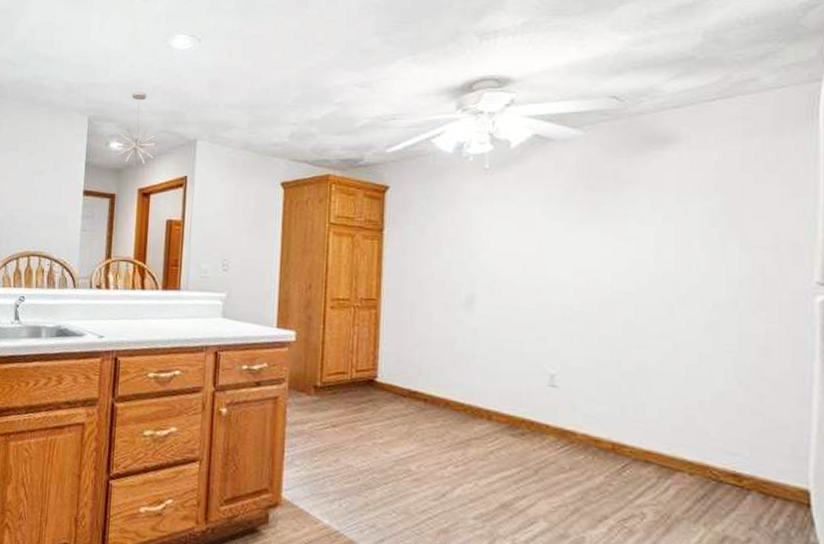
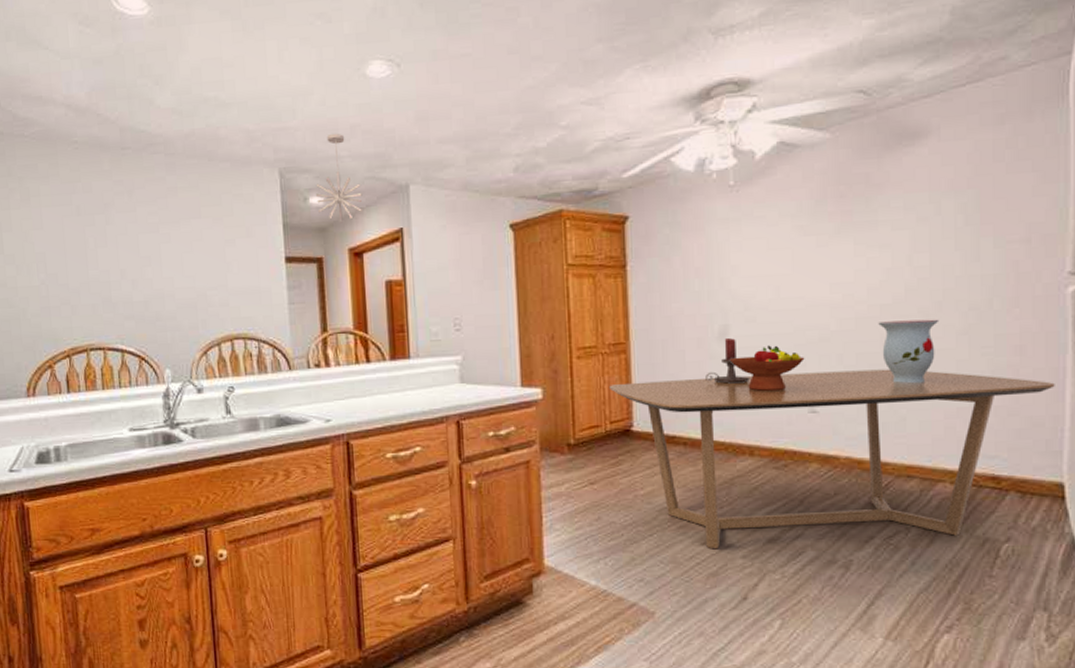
dining table: none [357,336,801,529] -> present [608,369,1055,550]
candle holder: none [450,307,493,350] -> present [705,338,751,384]
fruit bowl: none [473,317,547,362] -> present [729,345,805,392]
vase: none [621,308,683,372] -> present [878,319,940,384]

